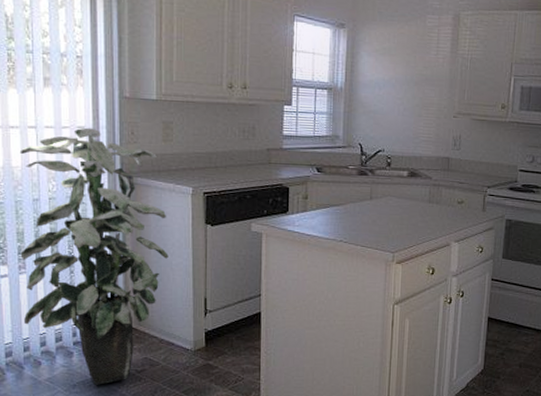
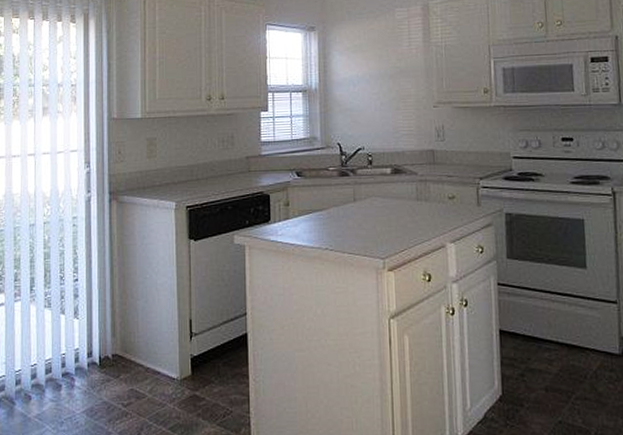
indoor plant: present [19,127,168,385] -> none [16,150,154,422]

